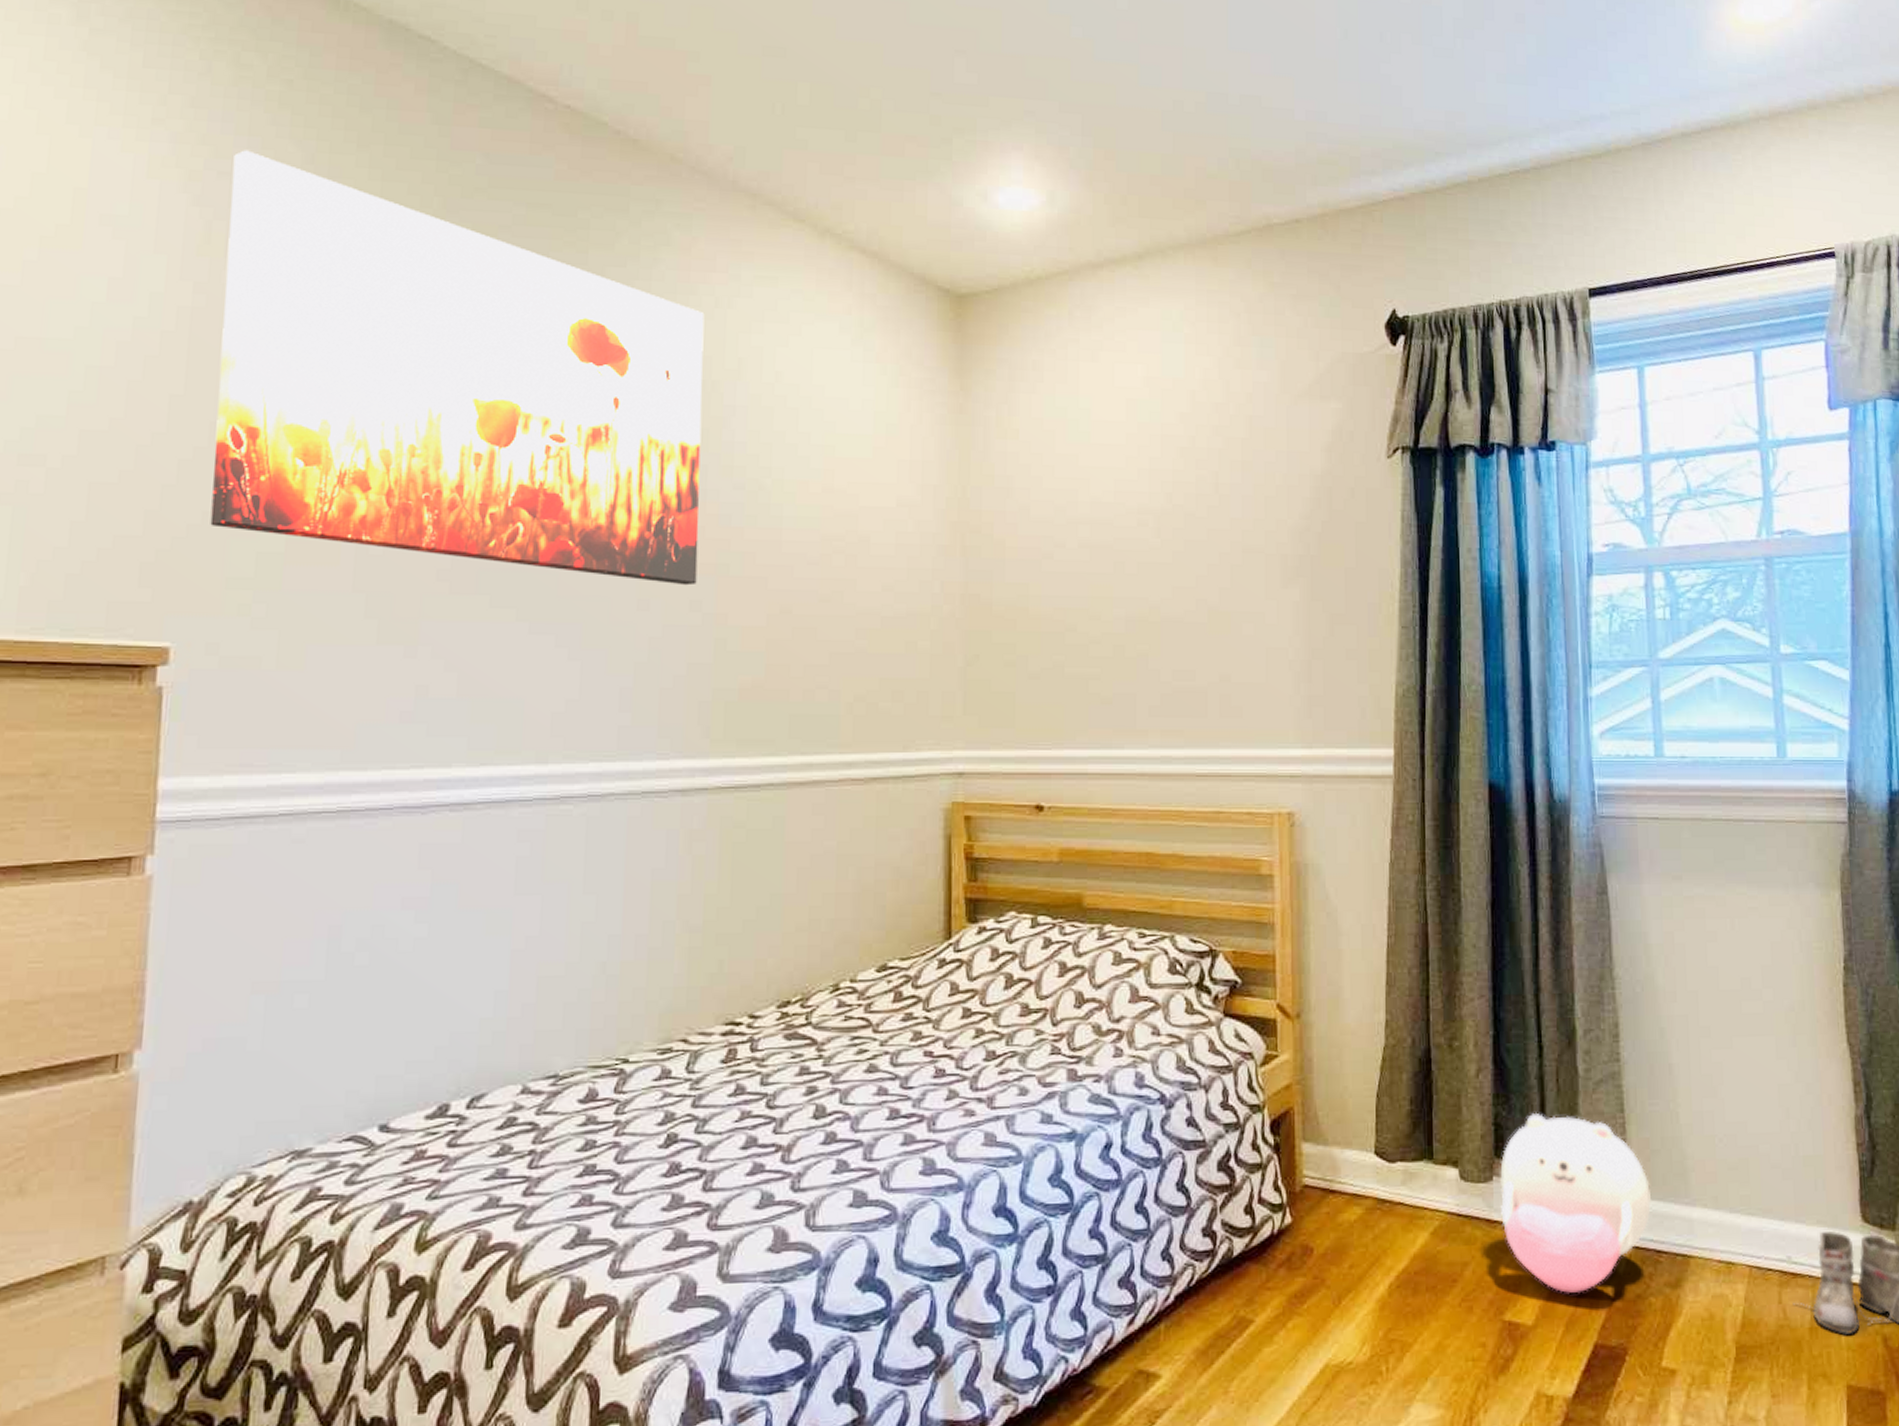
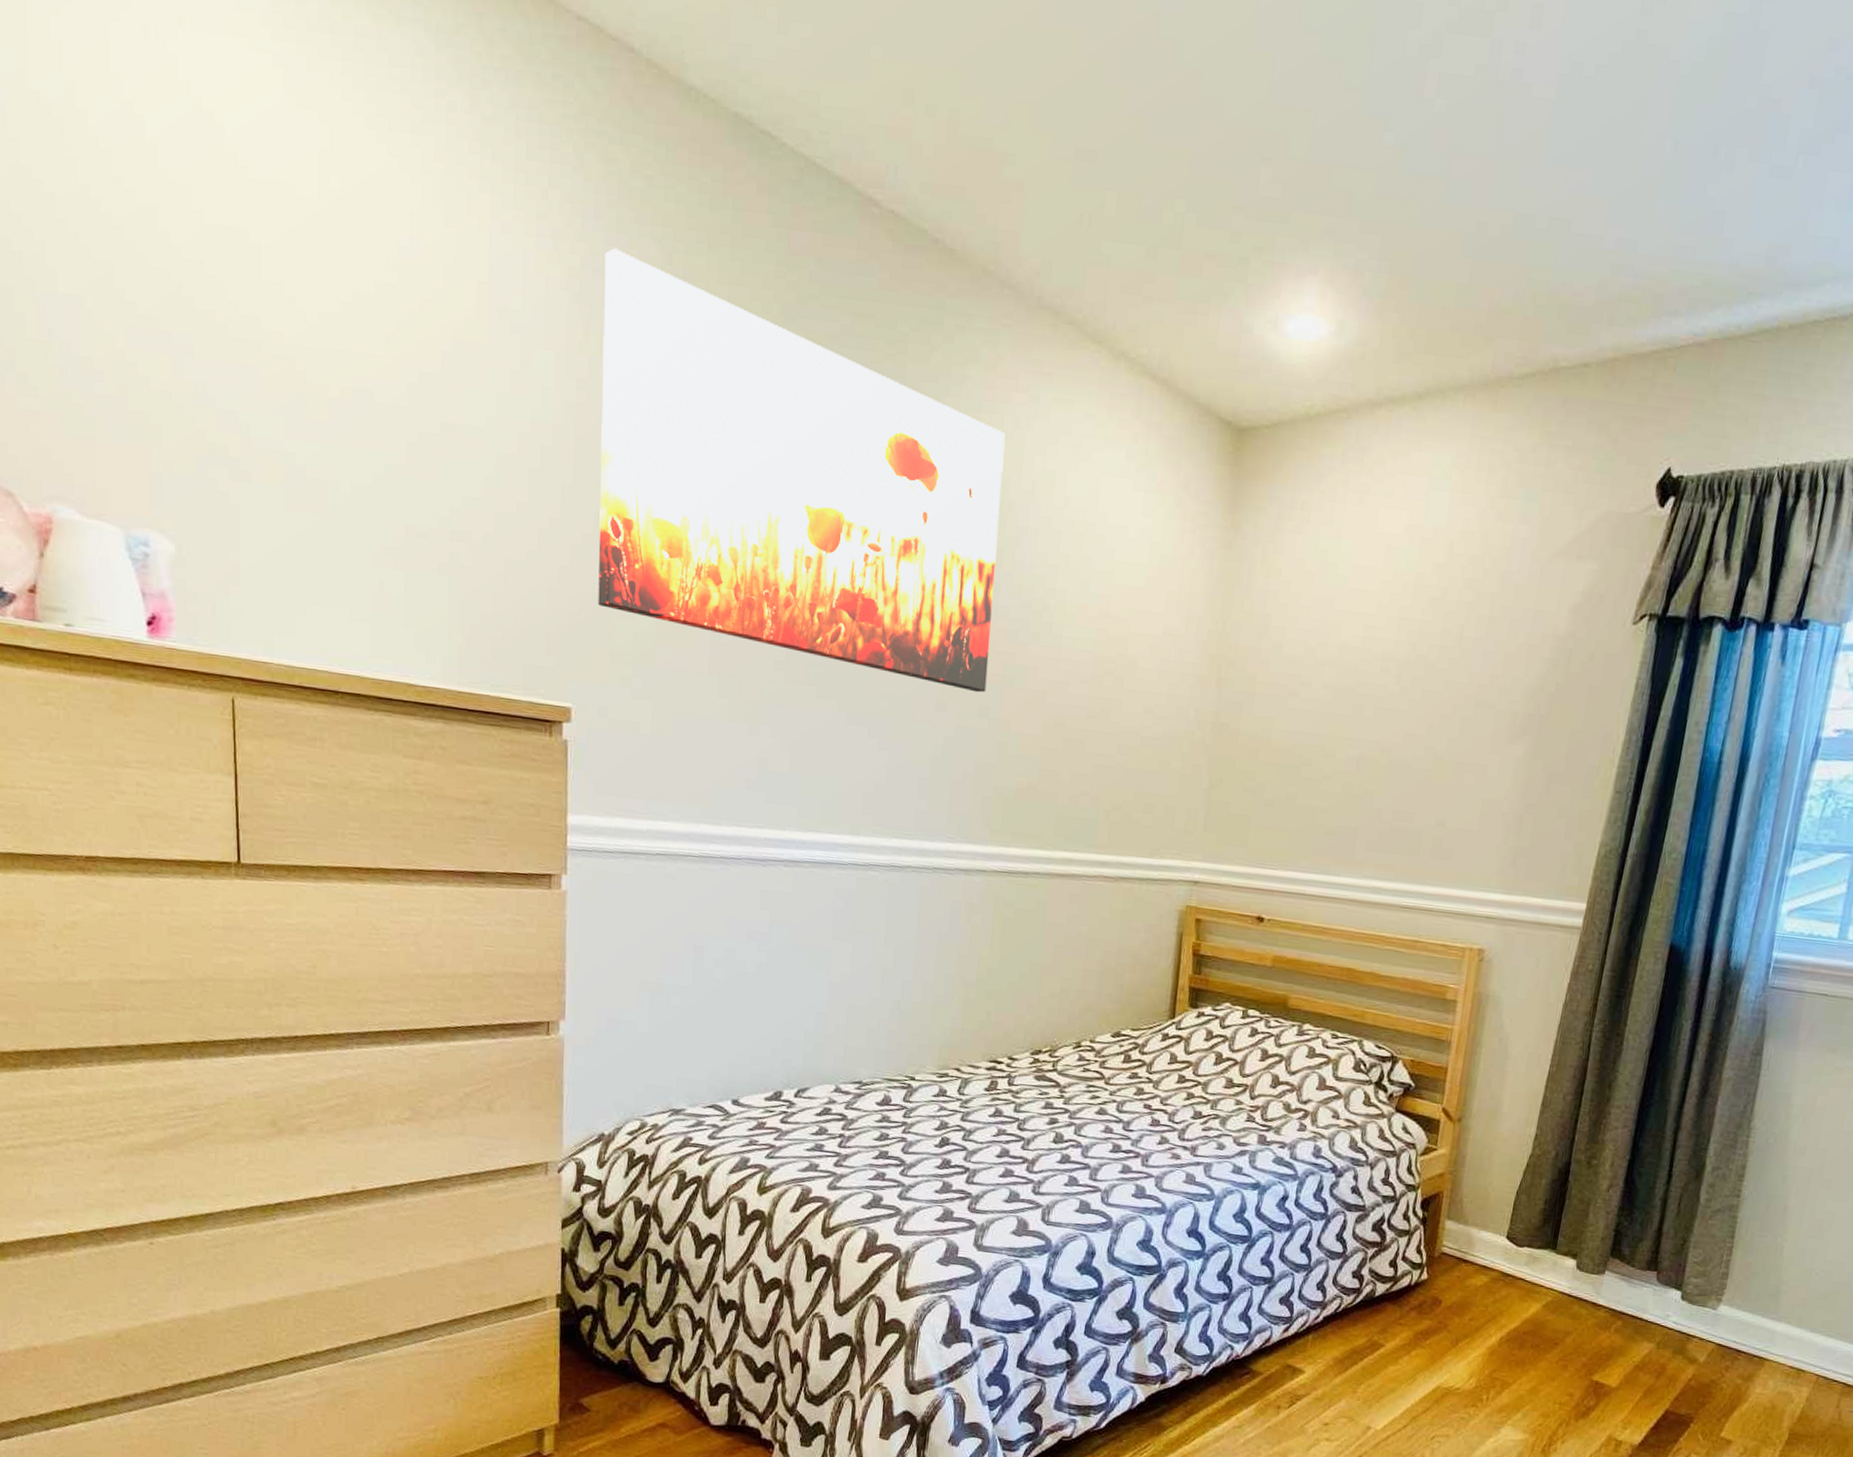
plush toy: present [1500,1112,1651,1293] -> none [1606,1227,1744,1370]

